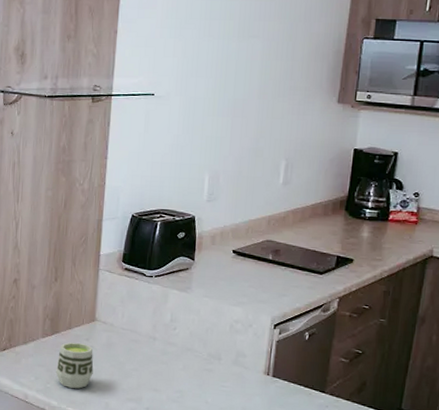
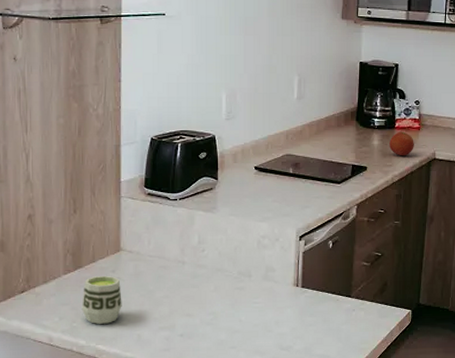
fruit: none [380,224,409,251] -> present [389,131,414,156]

